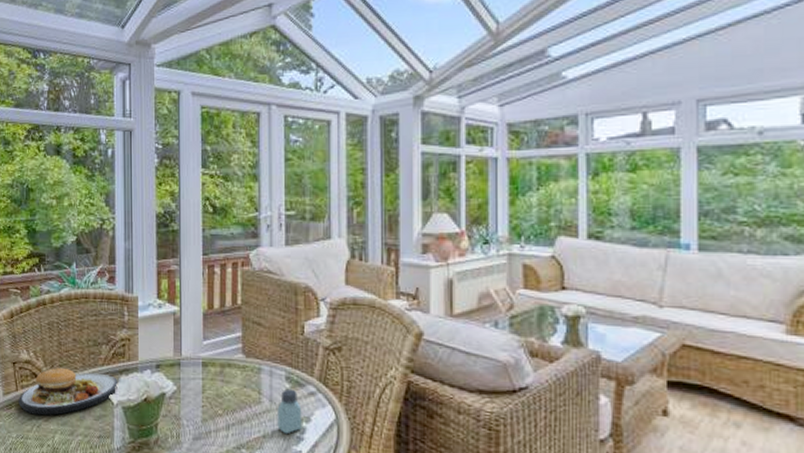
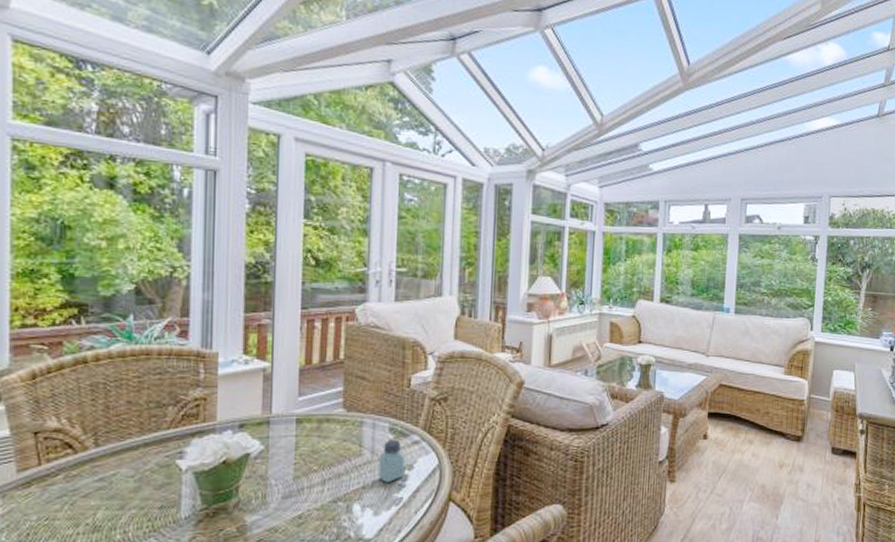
plate: present [18,355,117,416] -> none [41,420,188,491]

